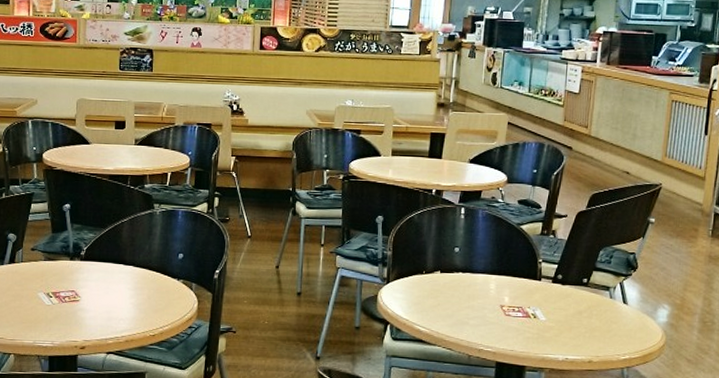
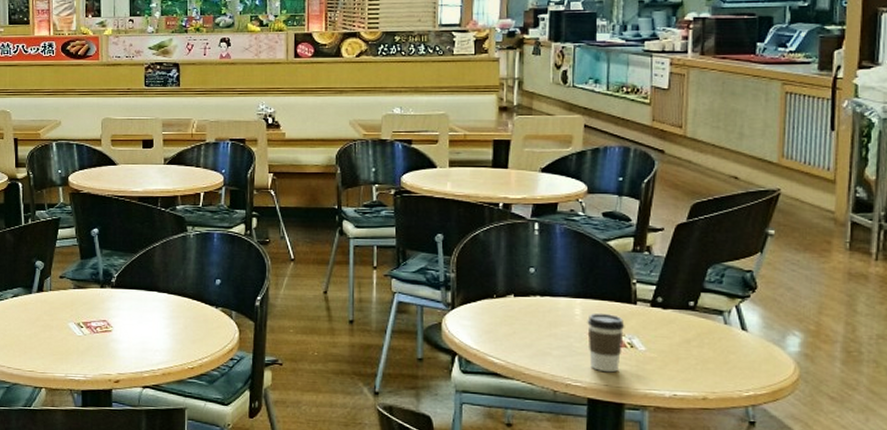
coffee cup: none [499,287,531,340] -> present [587,312,625,373]

